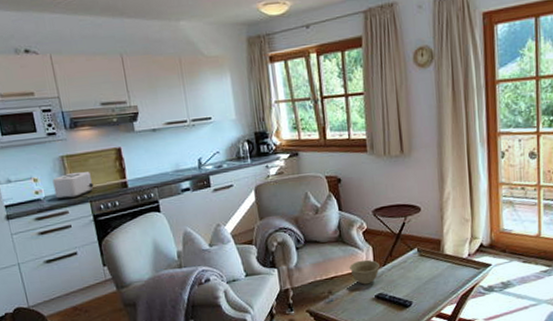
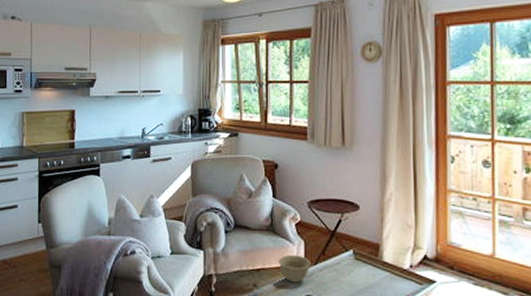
toaster: present [52,171,94,200] -> none [10,128,45,153]

